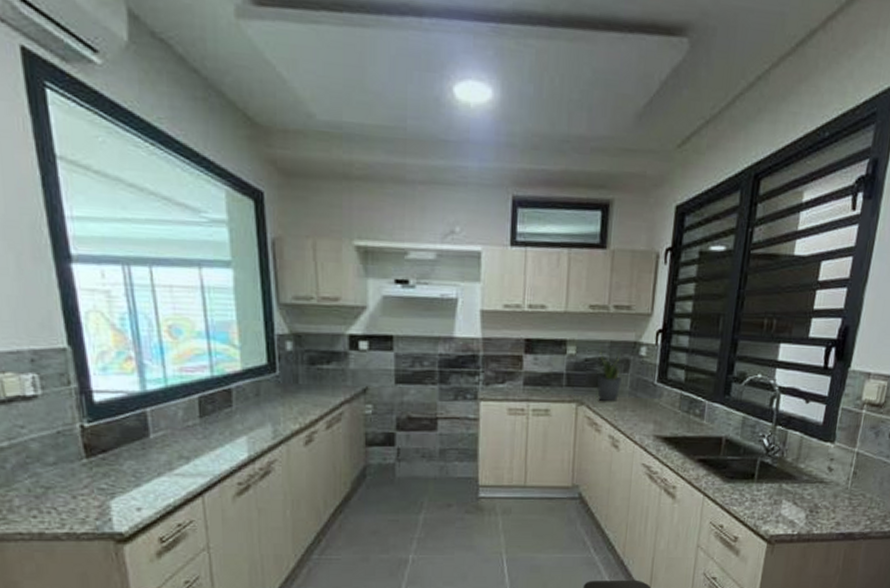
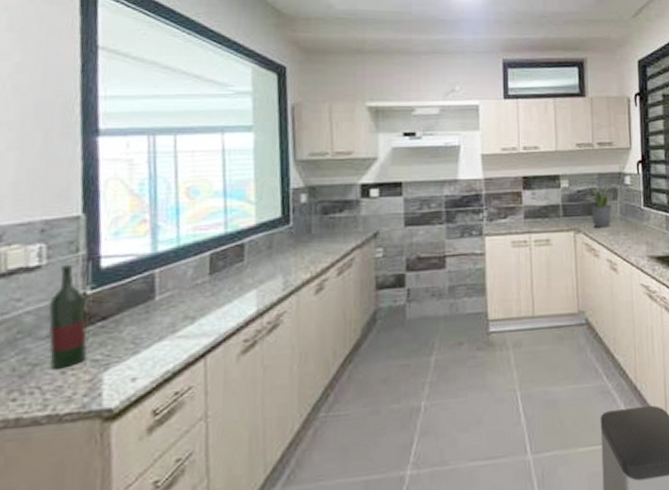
wine bottle: none [50,396,94,494] -> present [48,264,88,369]

